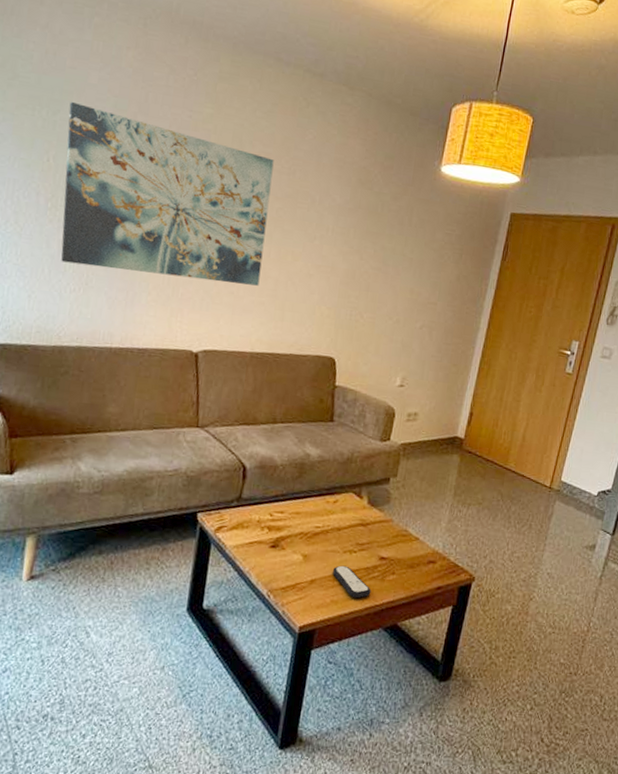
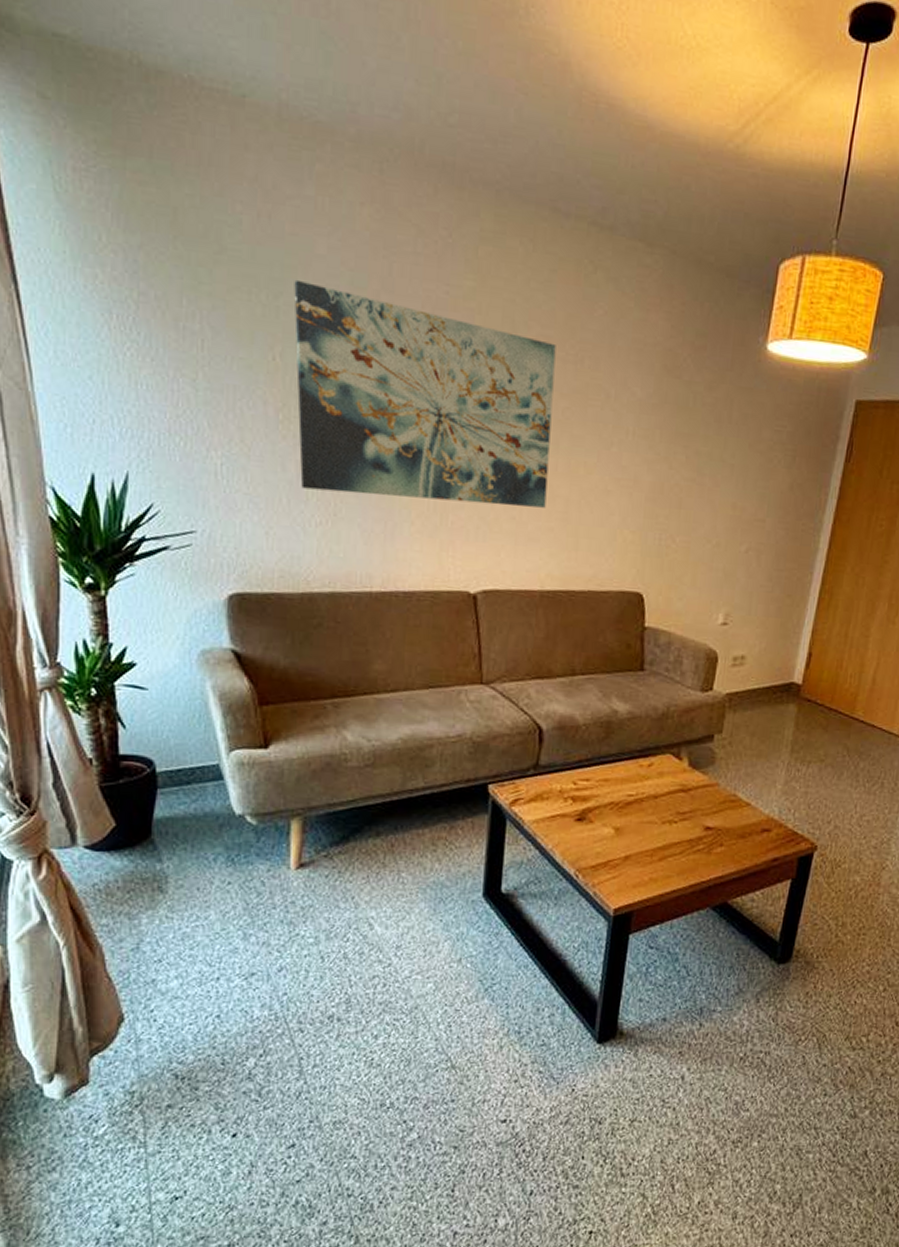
remote control: present [333,565,371,599] -> none [650,838,696,875]

